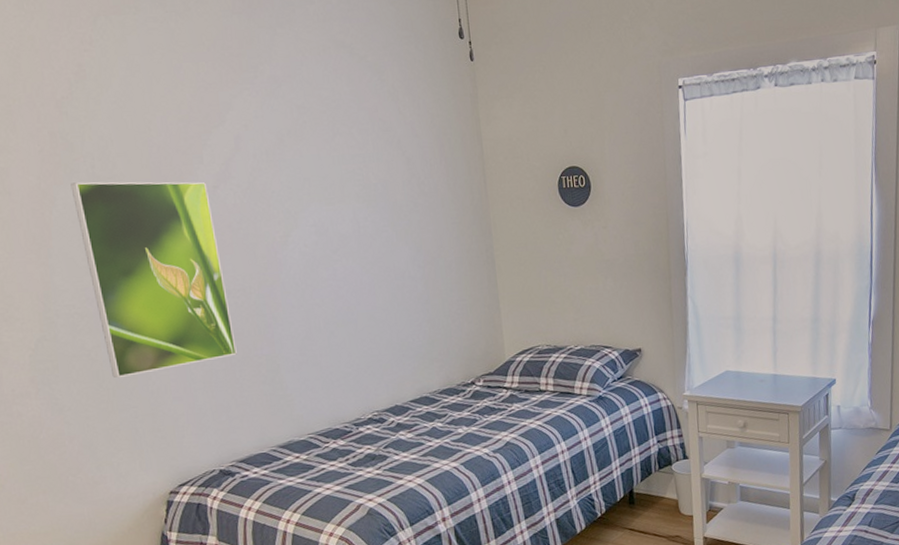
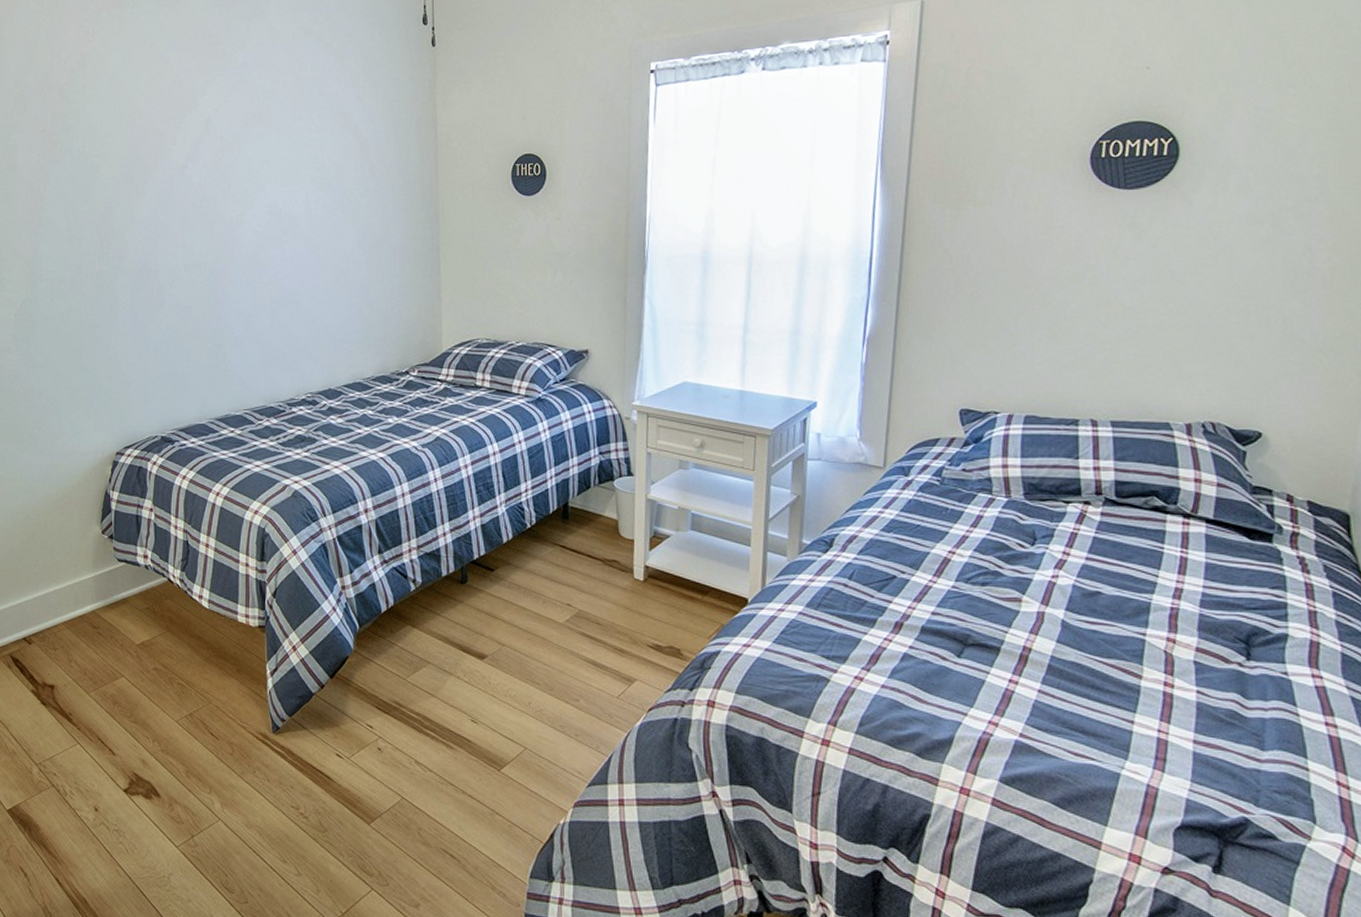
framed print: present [70,181,237,379] -> none [64,159,188,341]

